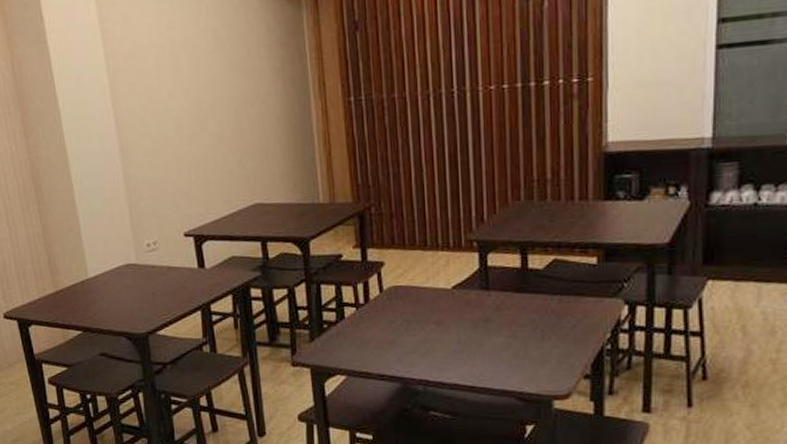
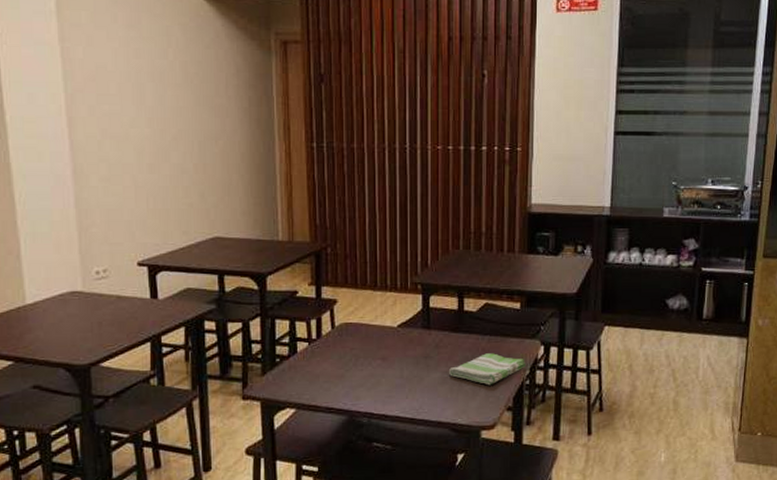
dish towel: none [512,315,605,351] -> present [448,353,525,386]

